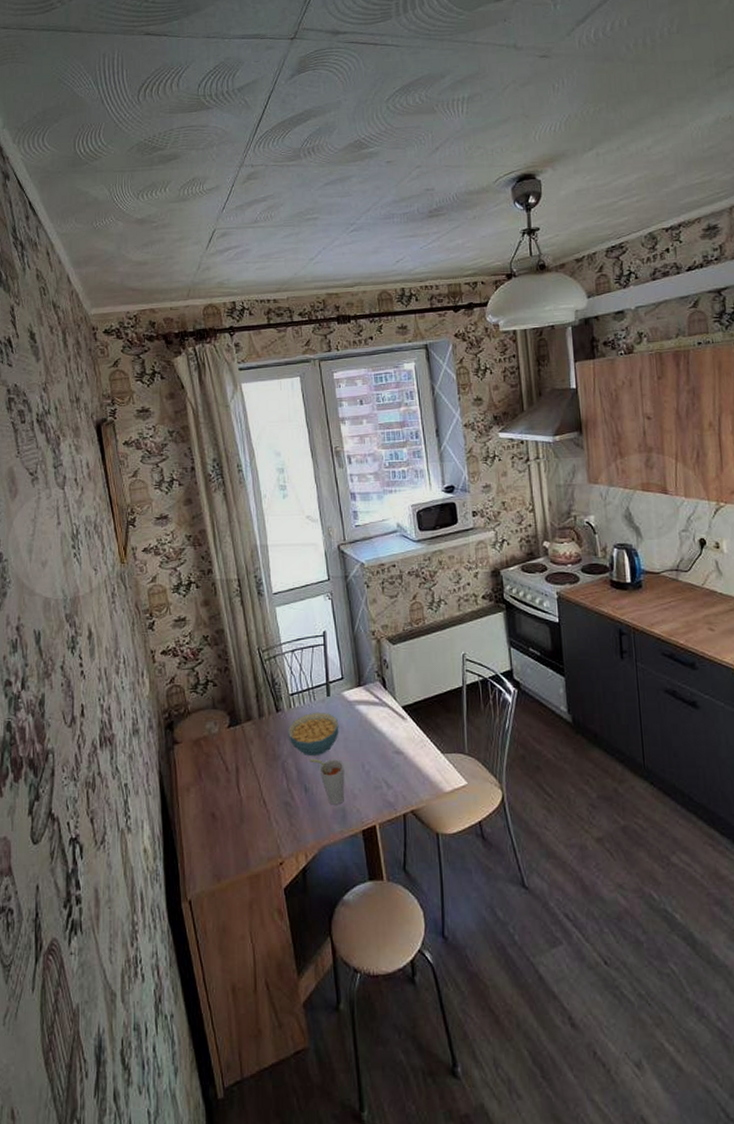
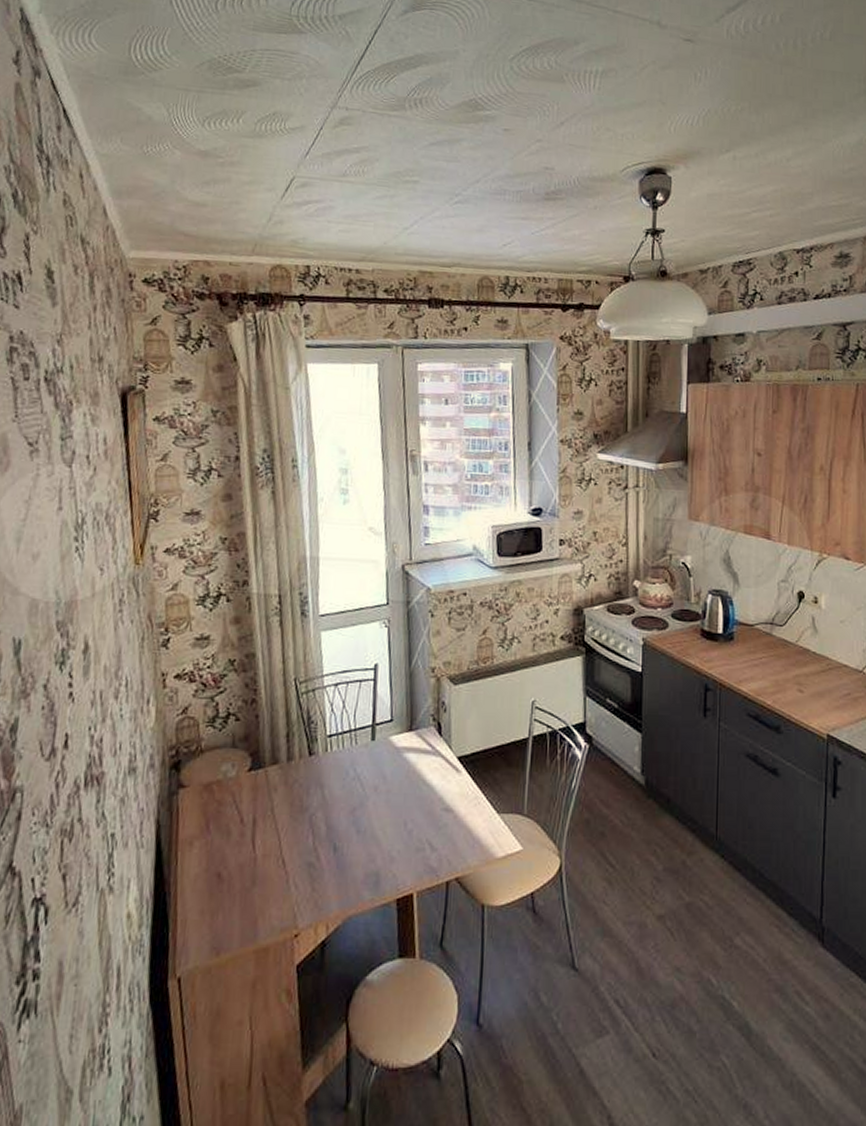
cereal bowl: present [288,712,339,757] -> none [320,758,382,811]
cup: present [310,759,345,805] -> none [343,814,383,868]

